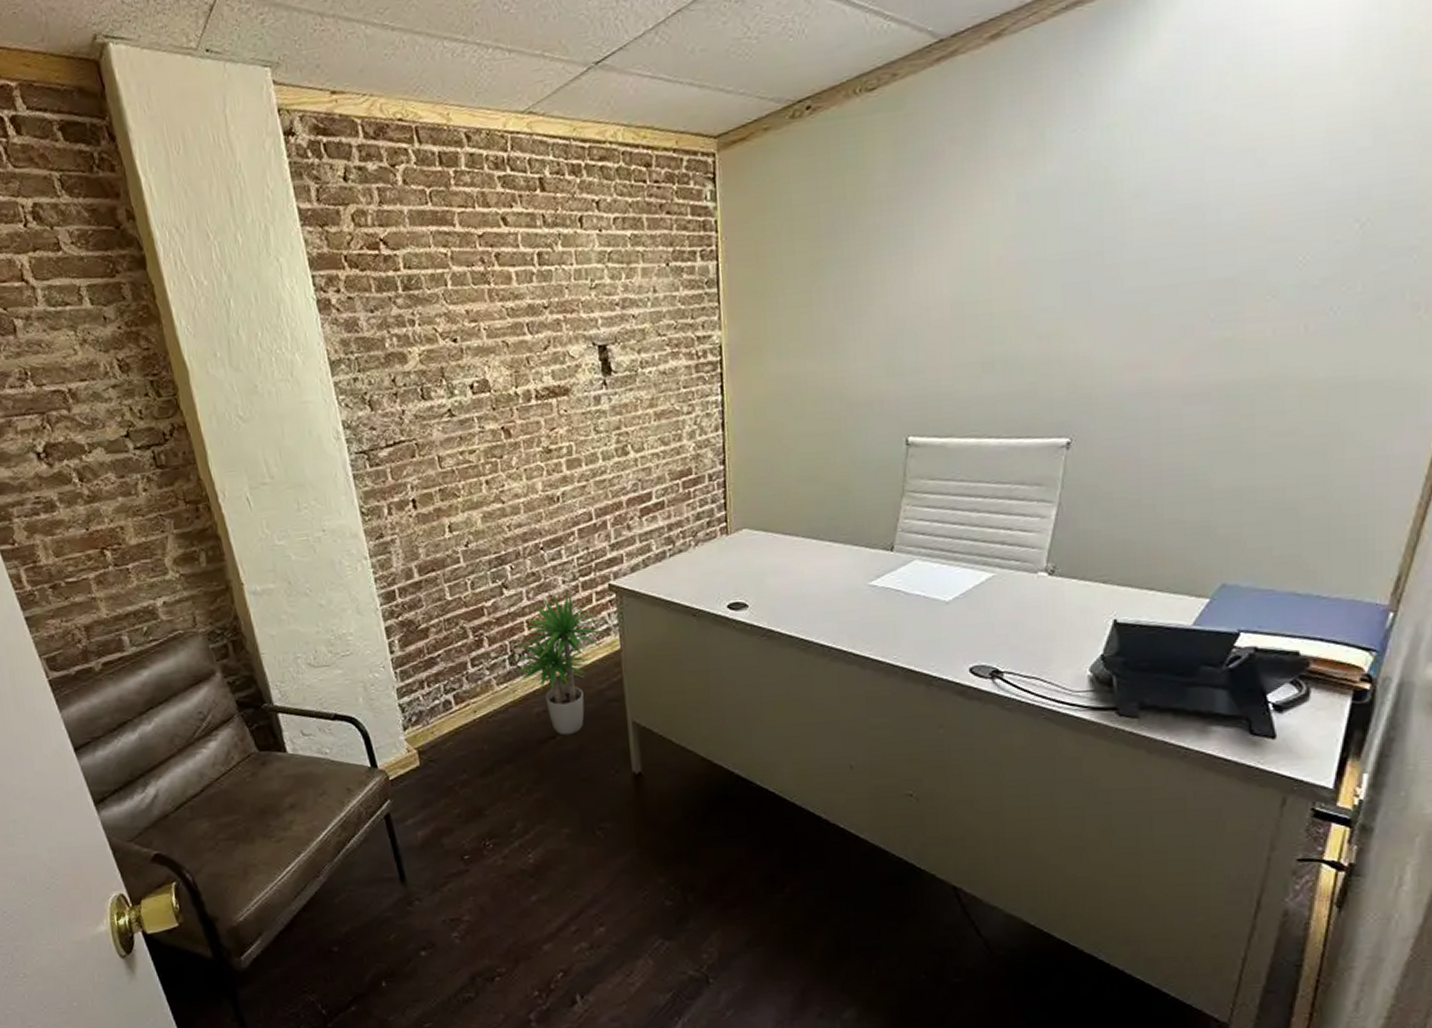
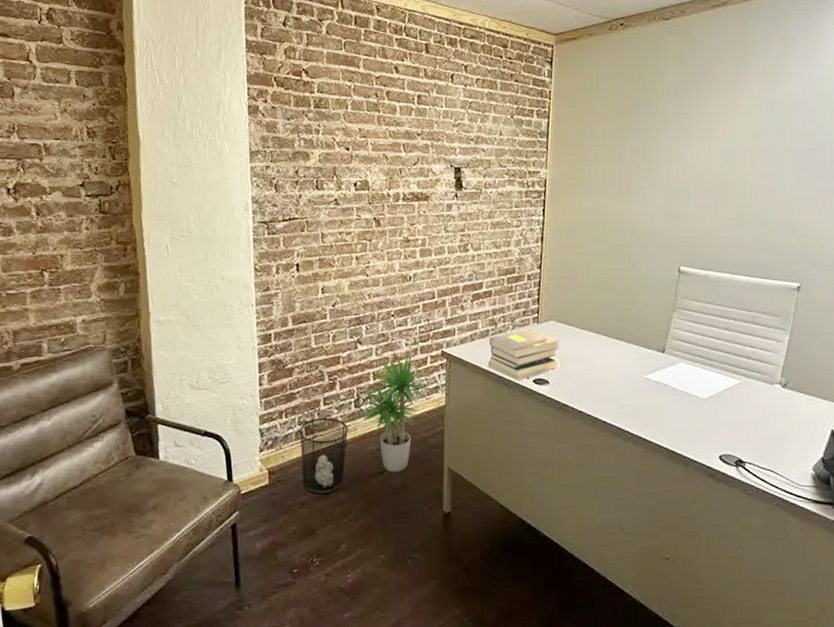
waste bin: none [446,680,509,771] -> present [299,417,349,495]
books: none [666,542,758,609] -> present [488,329,559,381]

